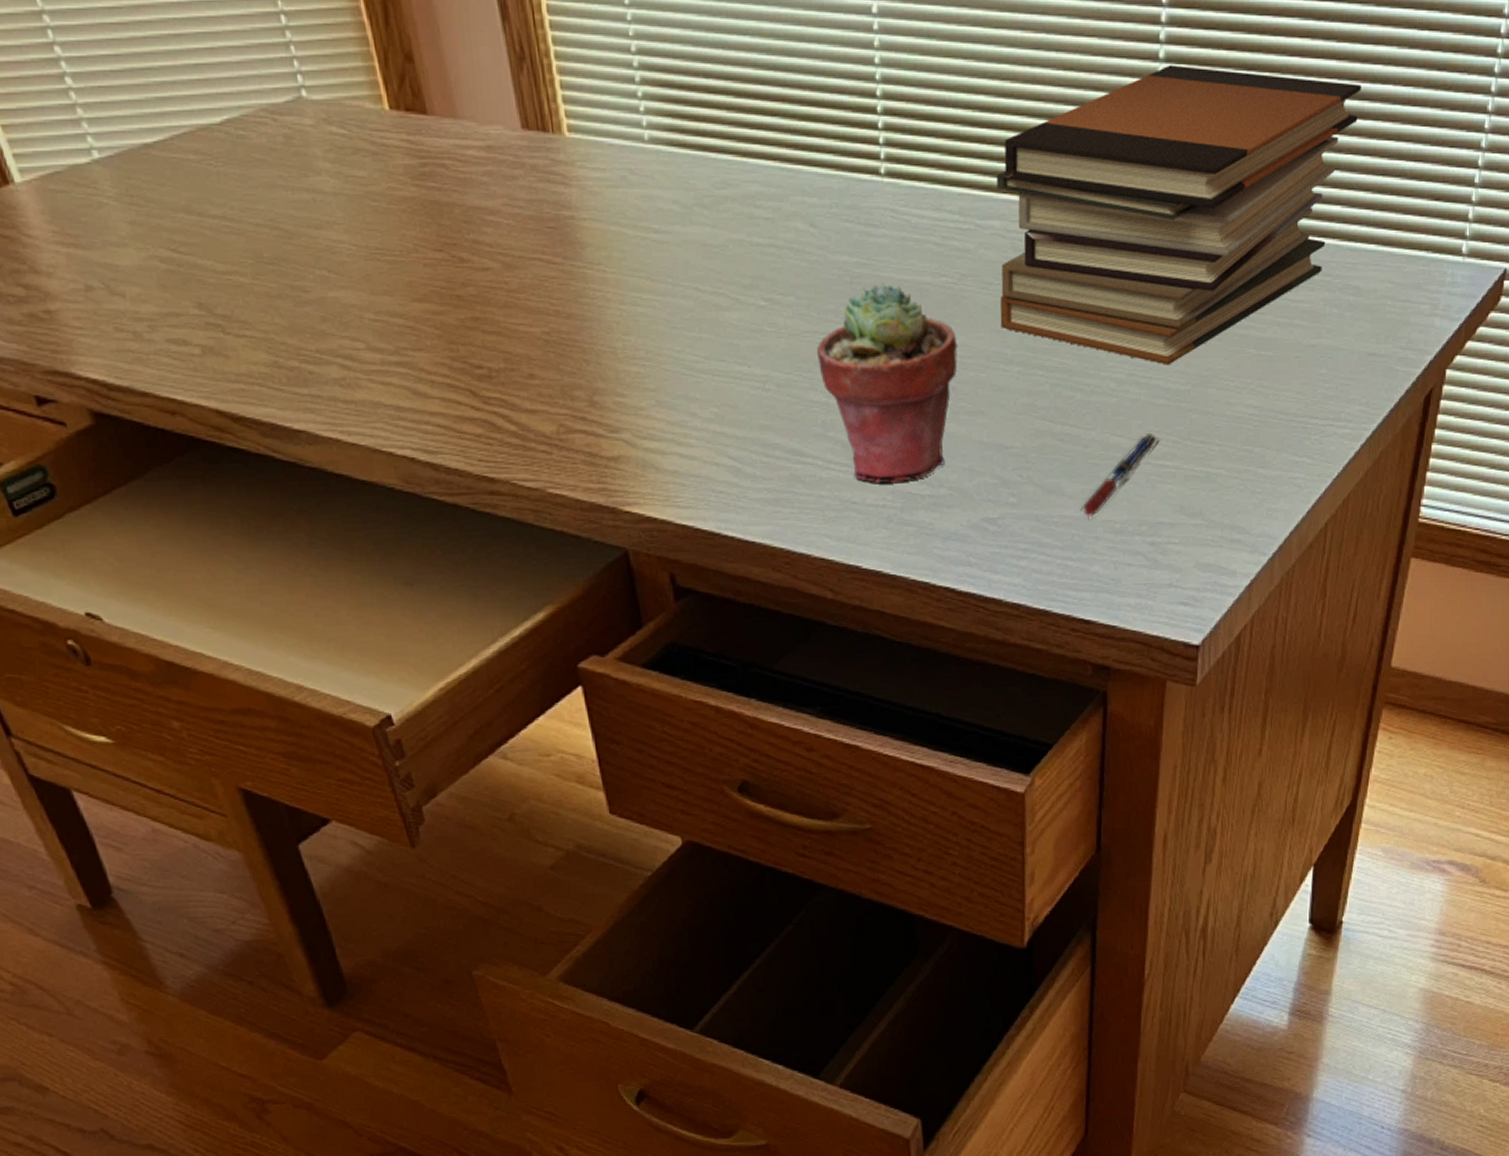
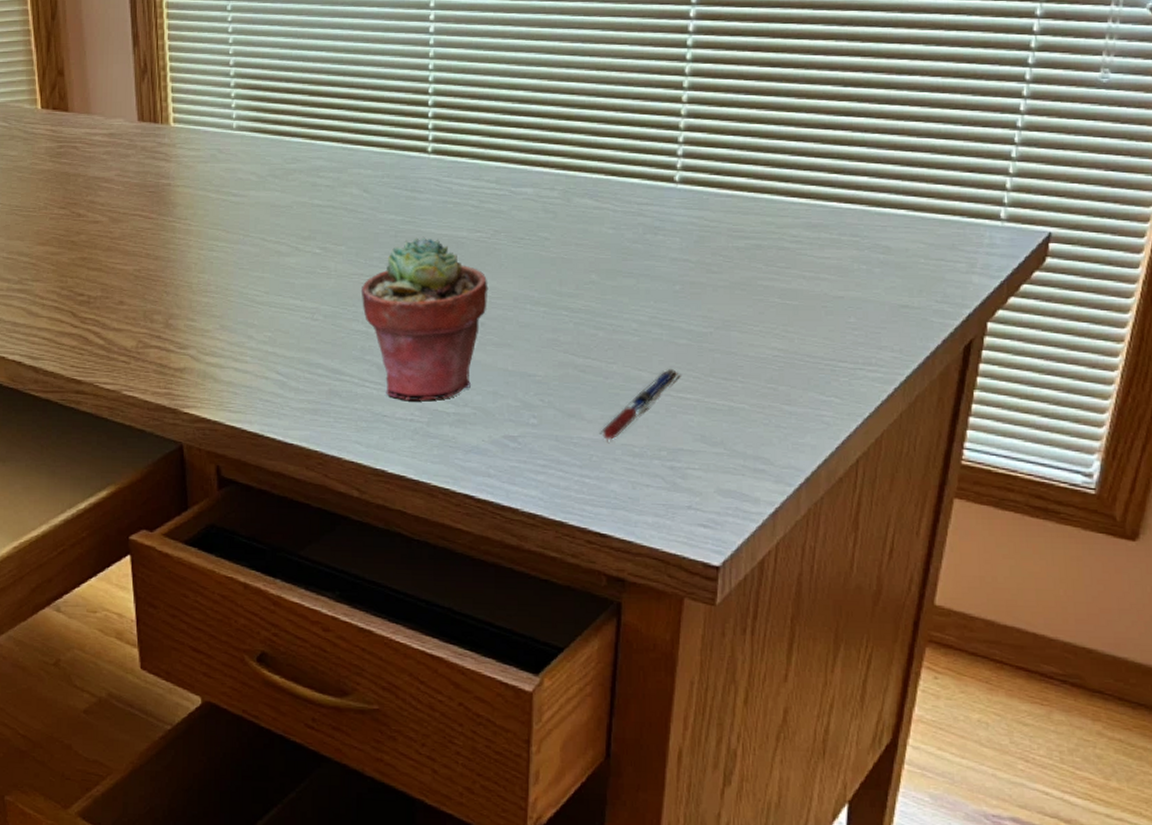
book stack: present [996,64,1361,365] -> none [529,64,887,310]

